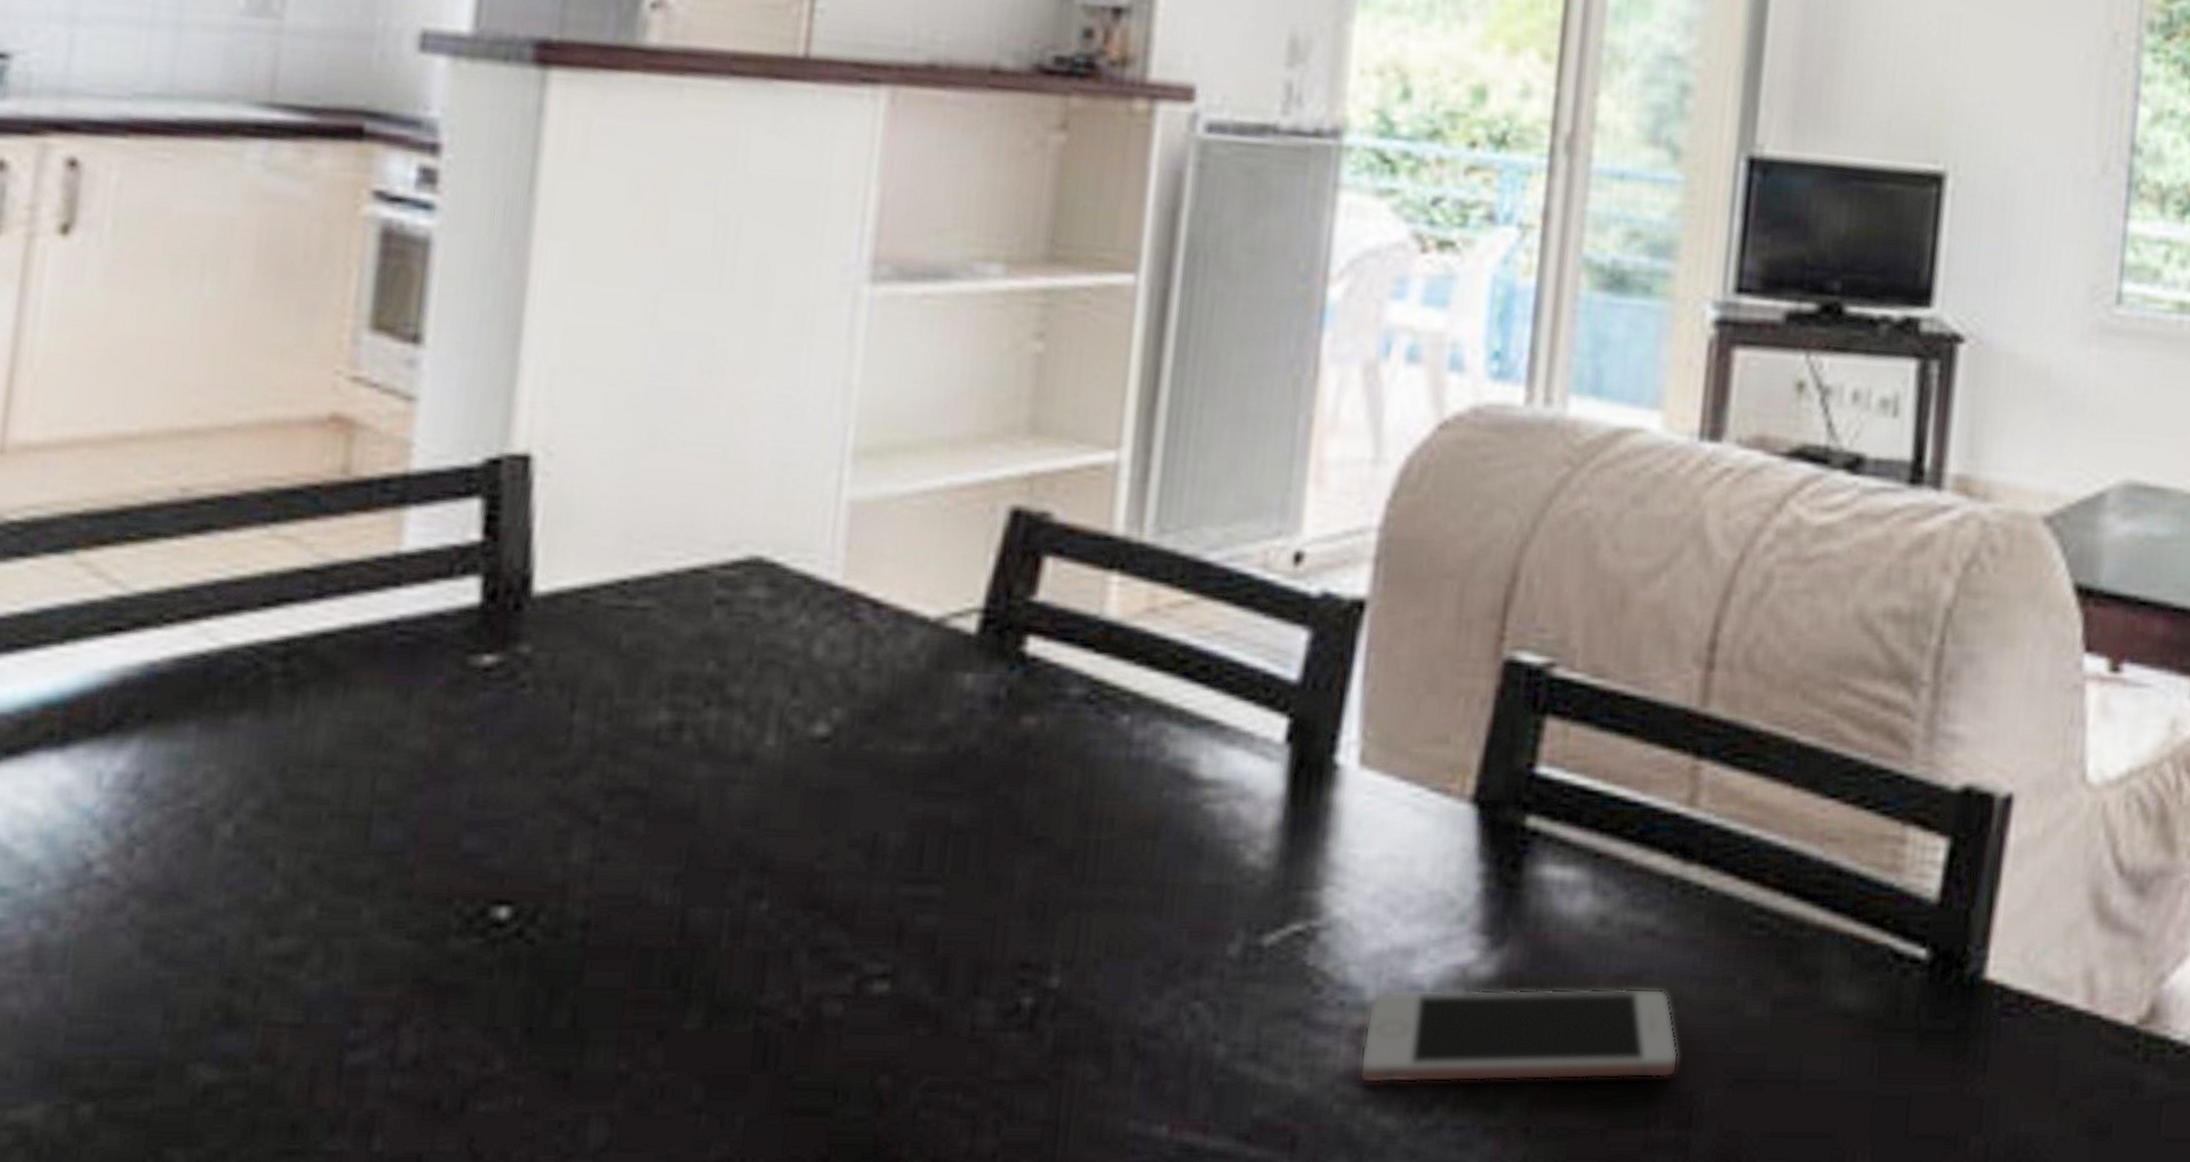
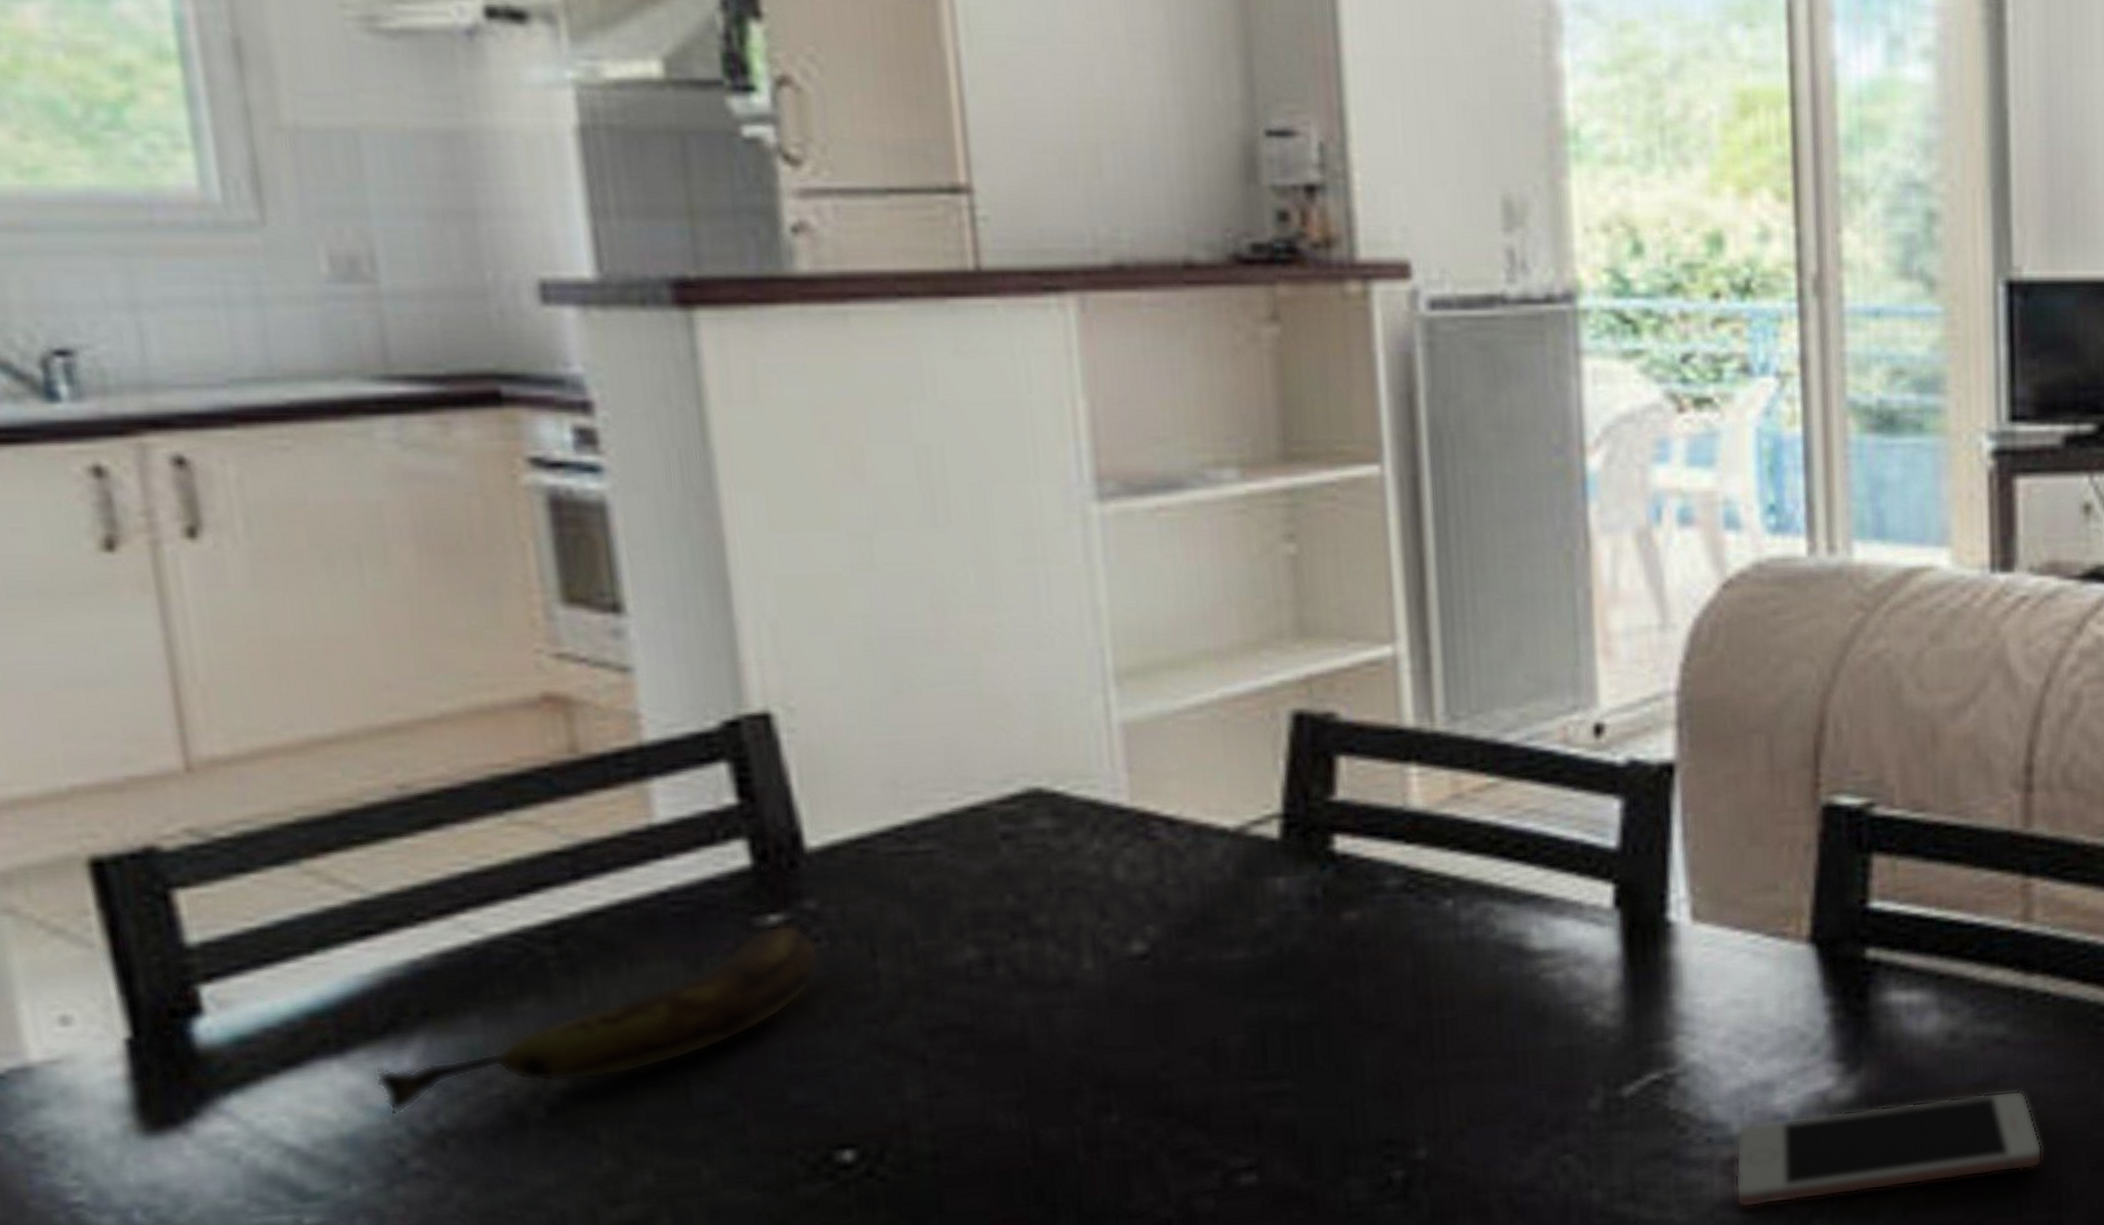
banana: none [84,666,524,817] -> present [374,925,821,1115]

